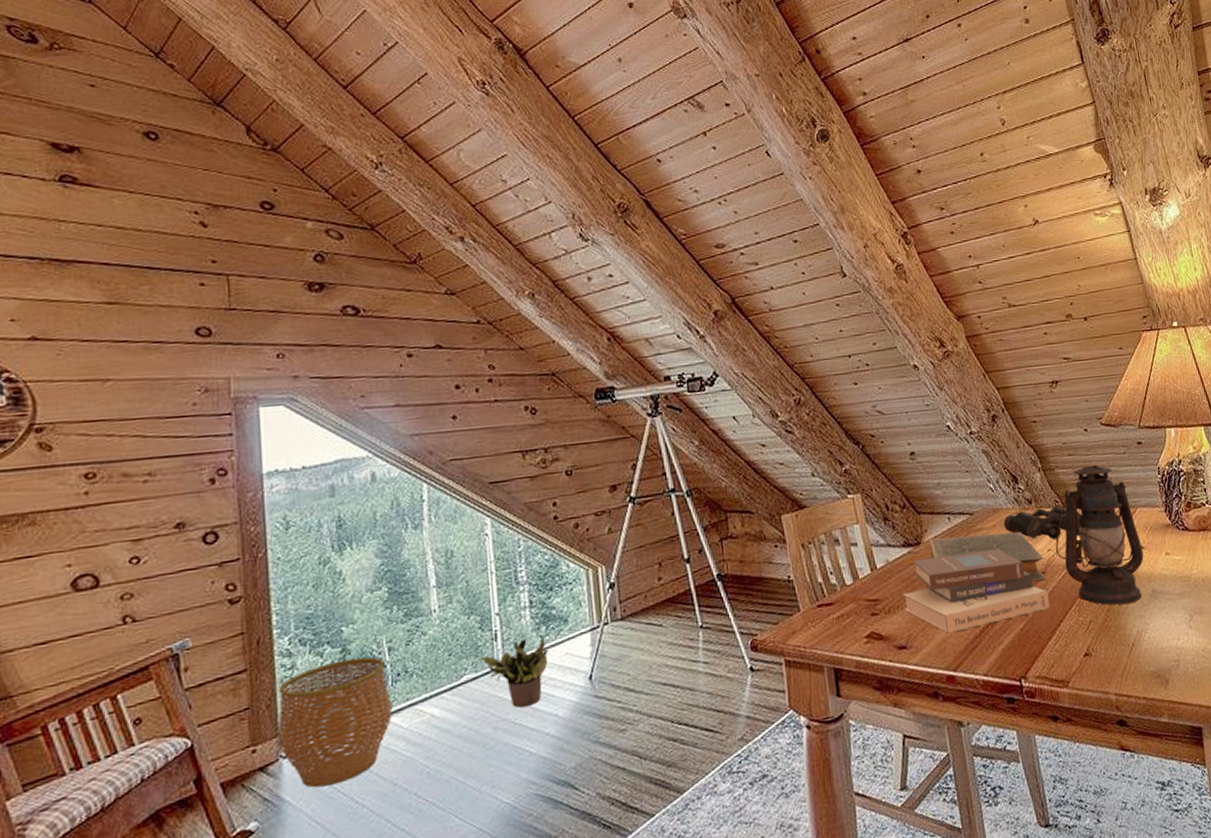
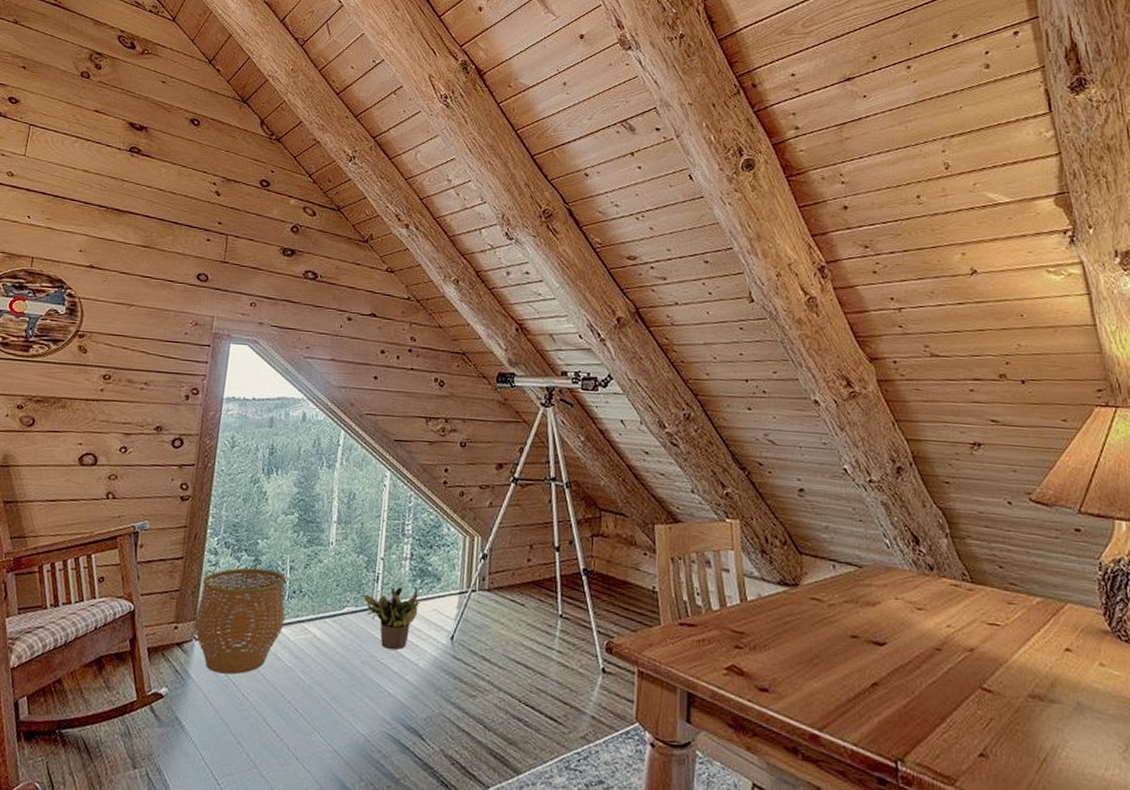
books: present [902,548,1050,634] -> none [771,600,943,692]
hardback book: present [928,531,1046,581] -> none [808,582,941,659]
binoculars: present [1003,505,1082,539] -> none [897,576,994,618]
lantern: present [1055,464,1144,605] -> none [956,542,1070,711]

